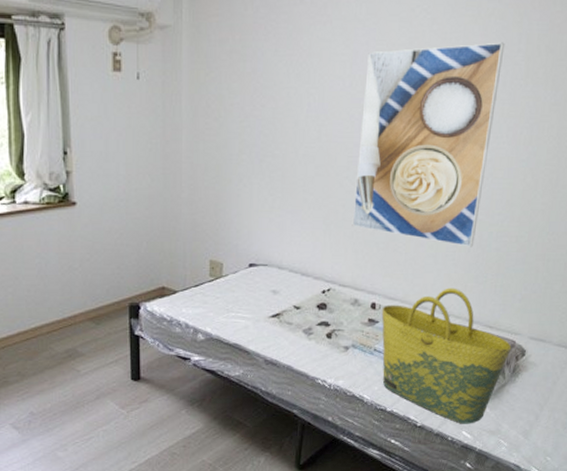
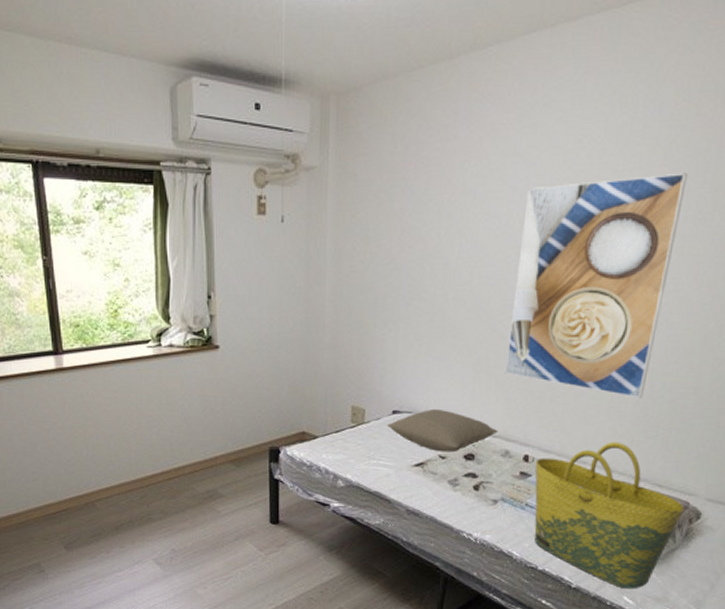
pillow: none [245,261,347,303] -> present [387,408,498,453]

